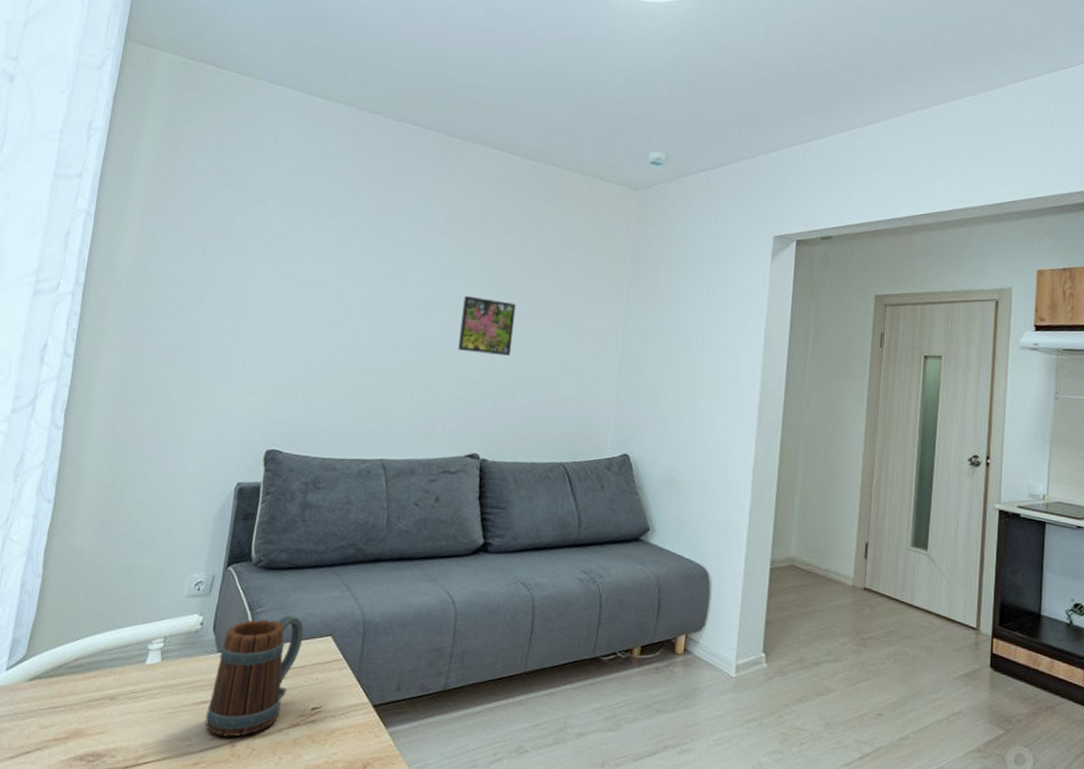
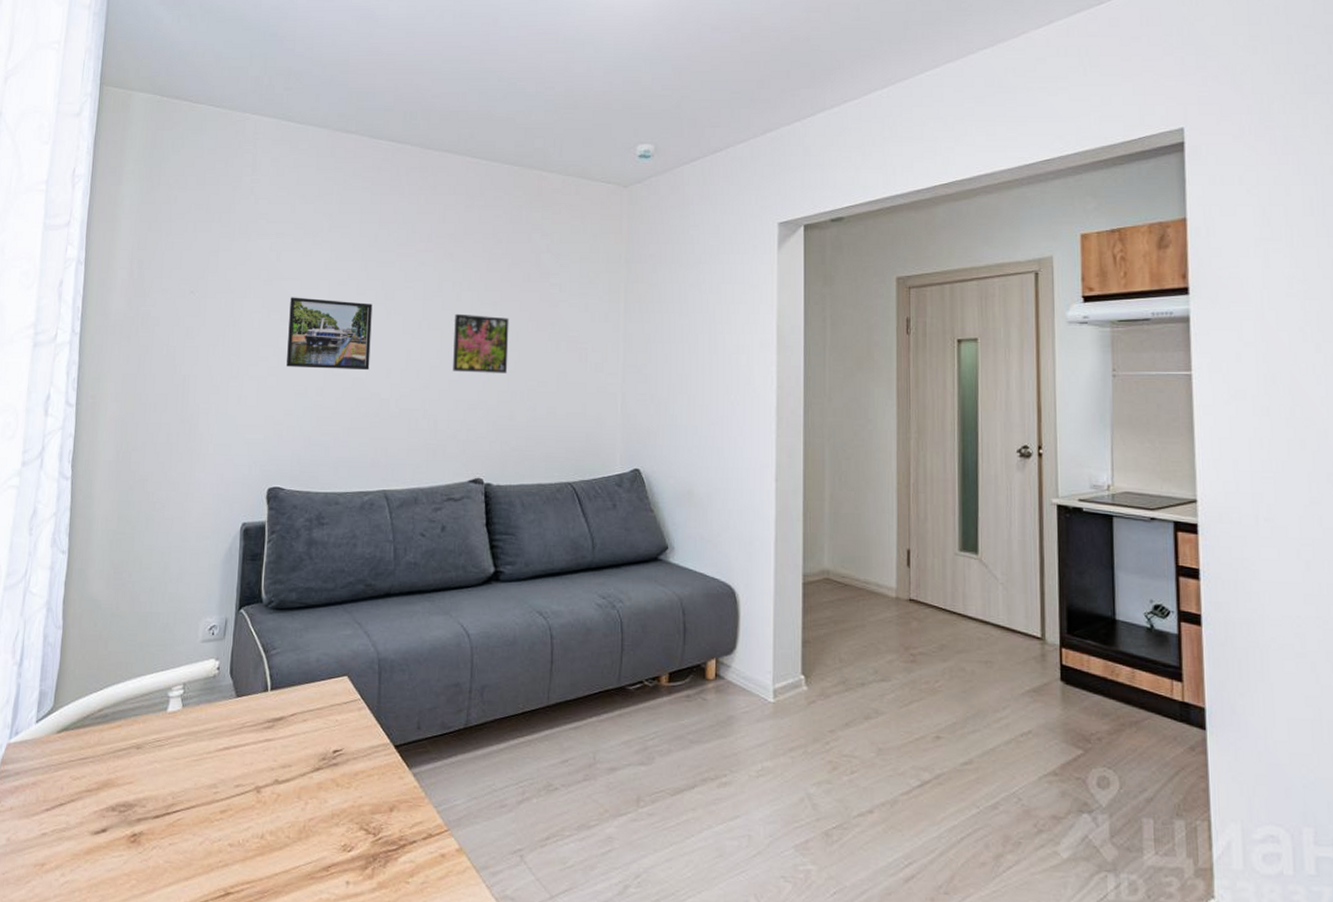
mug: present [205,615,304,737] -> none [229,656,320,783]
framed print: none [294,266,385,342] -> present [286,297,373,370]

